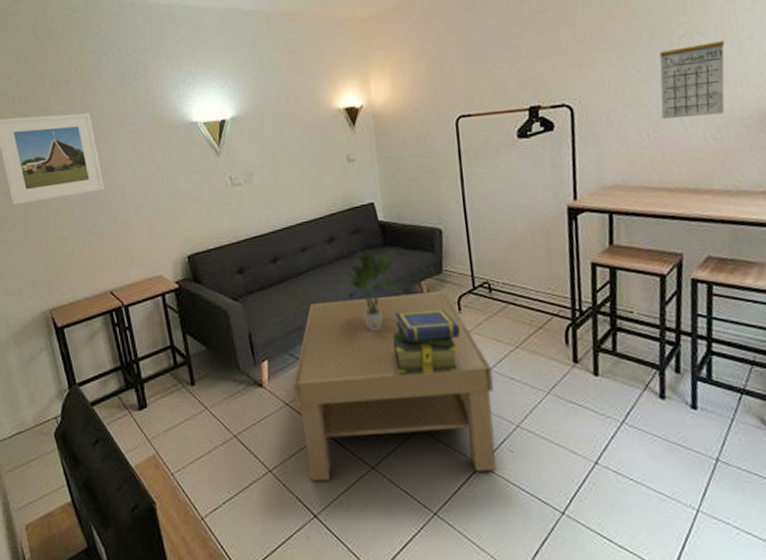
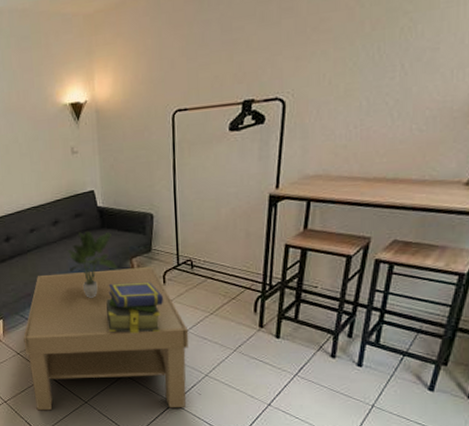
calendar: present [659,32,725,119] -> none [371,21,449,112]

